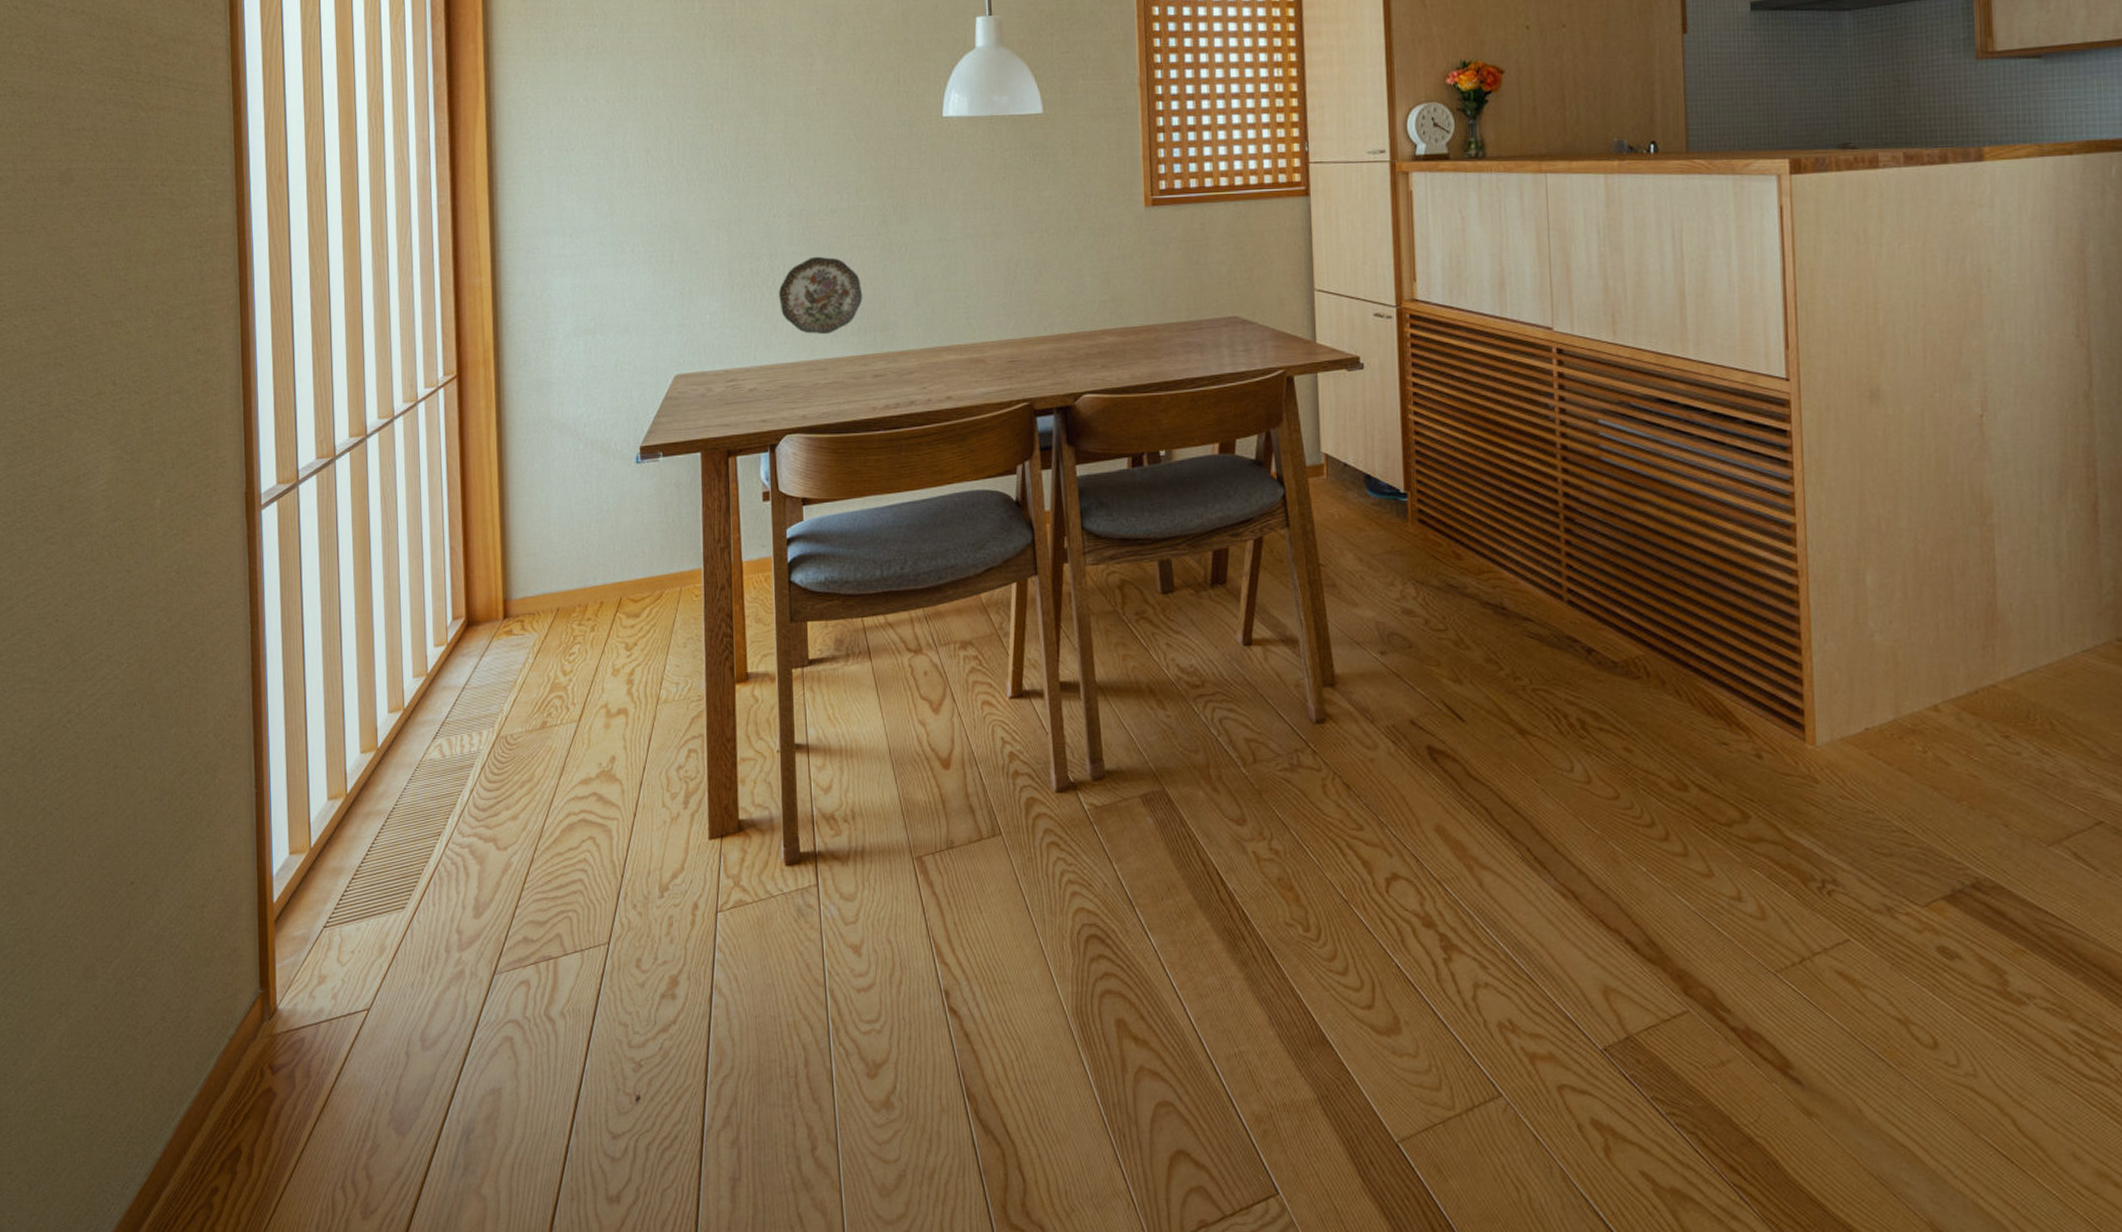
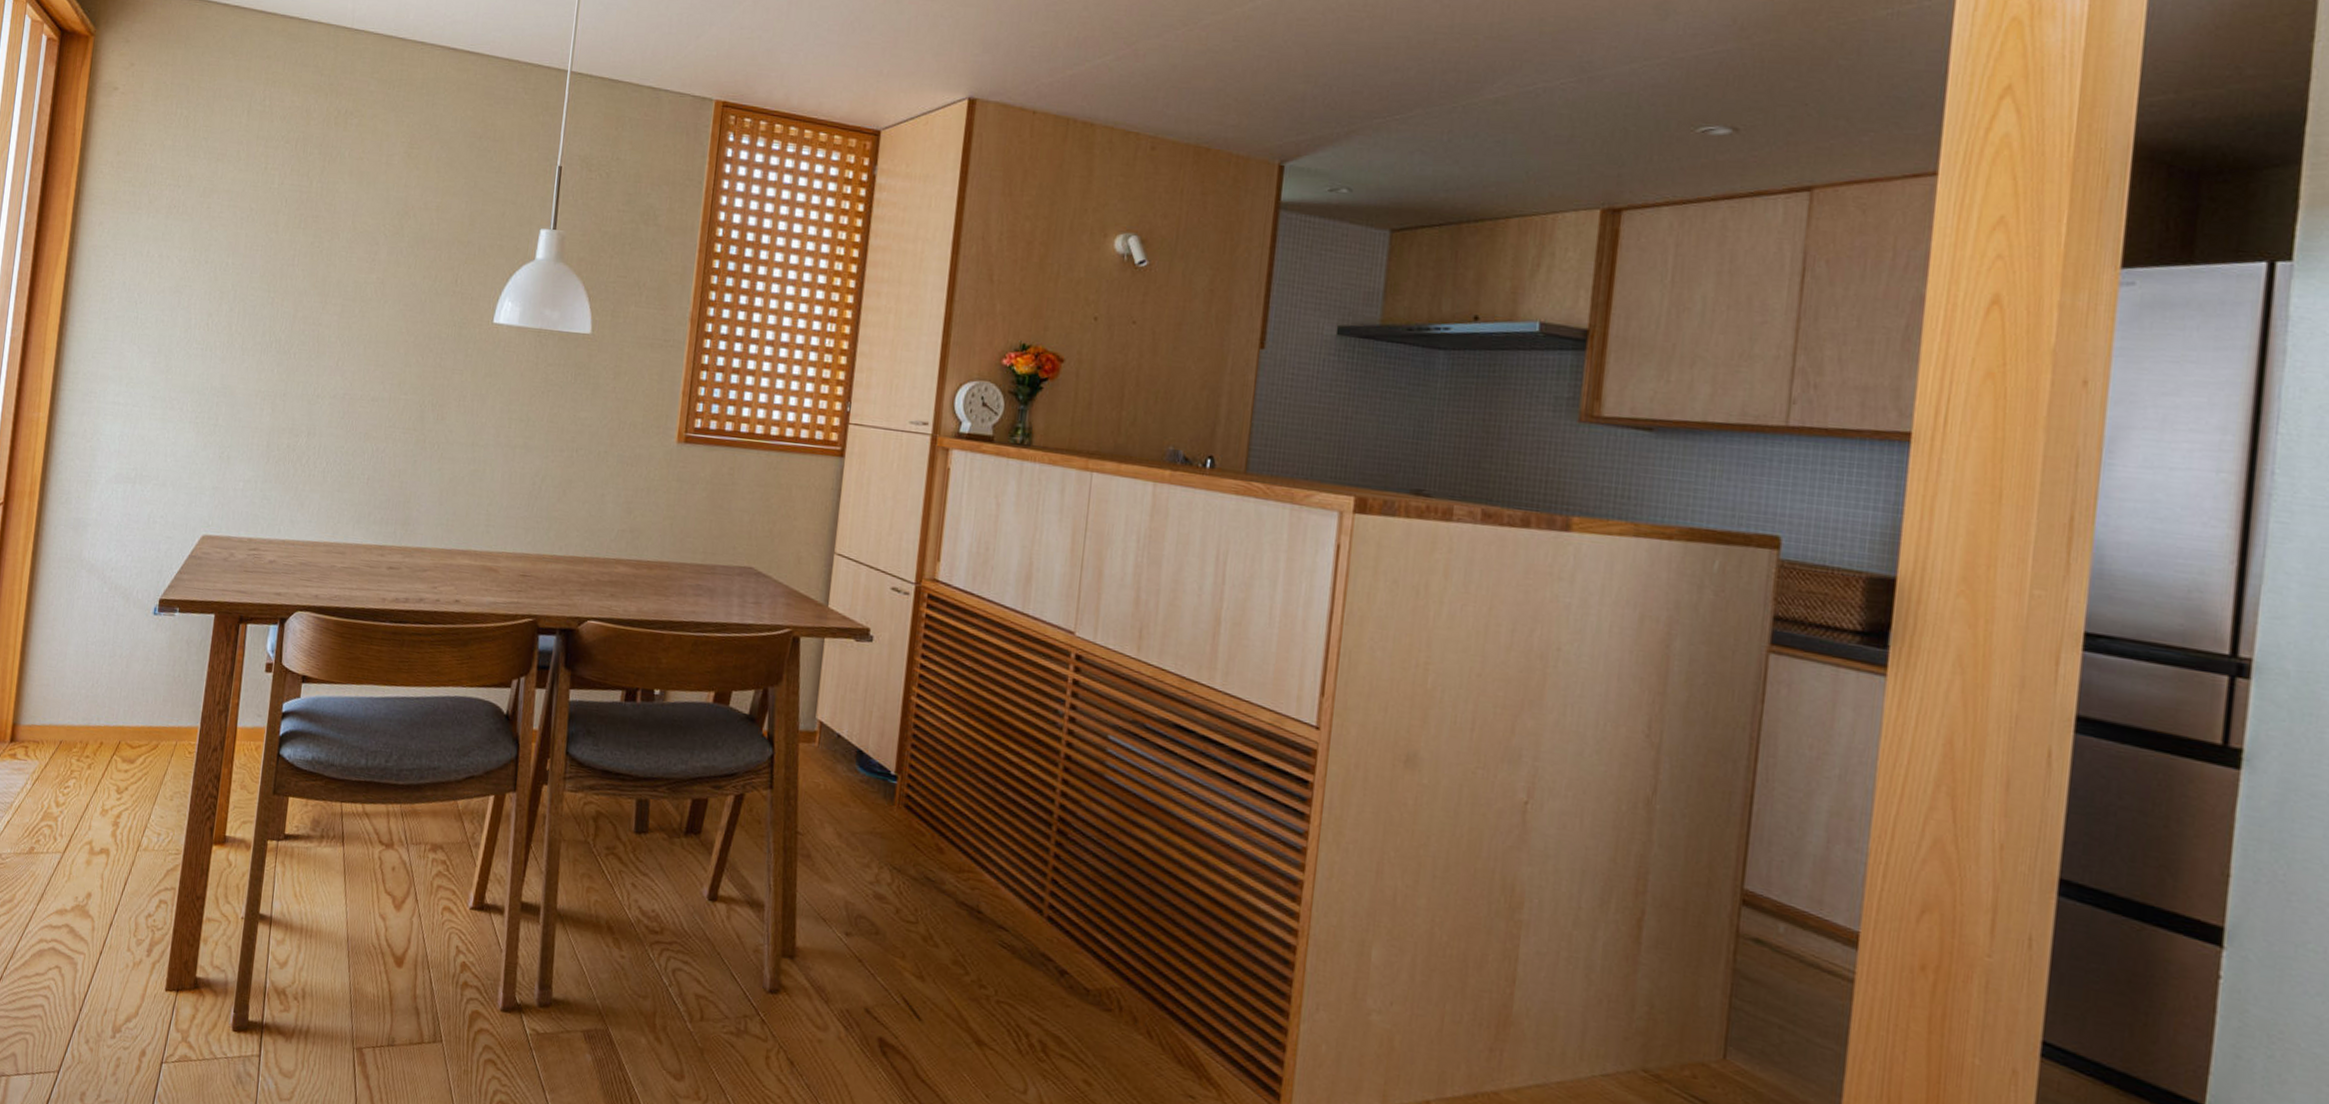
decorative plate: present [778,256,863,335] -> none [310,441,390,520]

